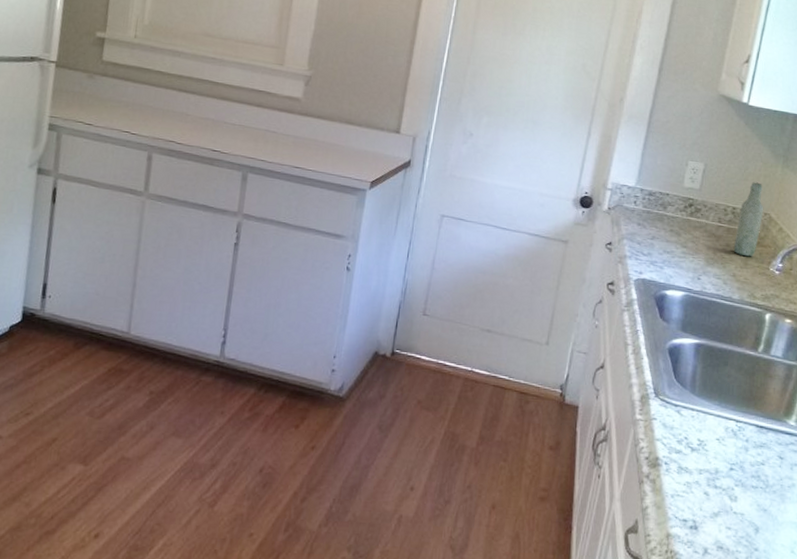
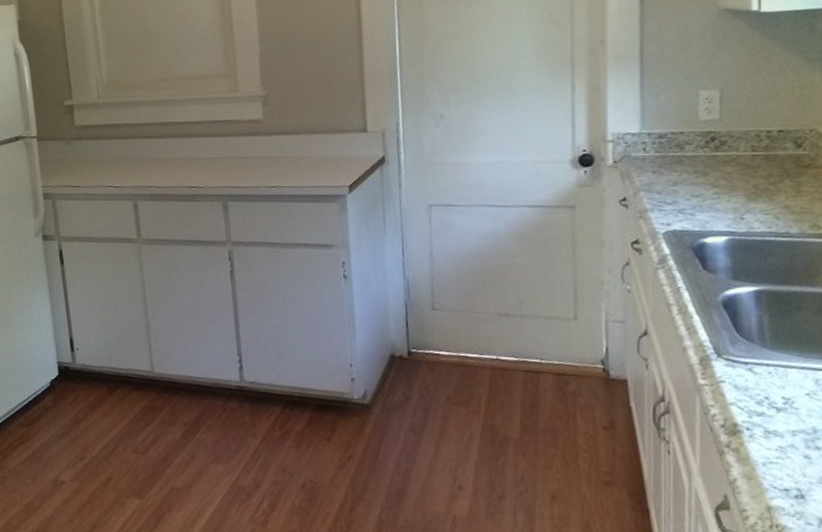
bottle: present [733,182,764,257] -> none [777,96,809,184]

